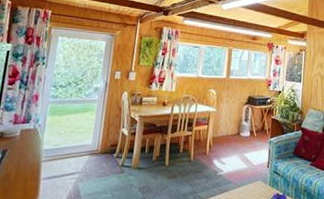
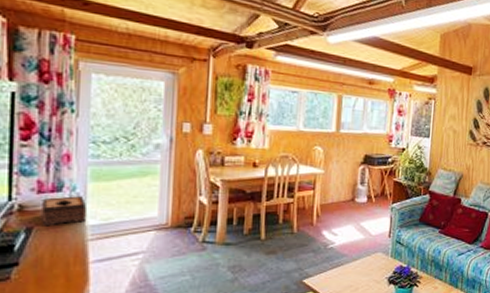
tissue box: none [13,126,45,150] -> present [41,196,88,226]

